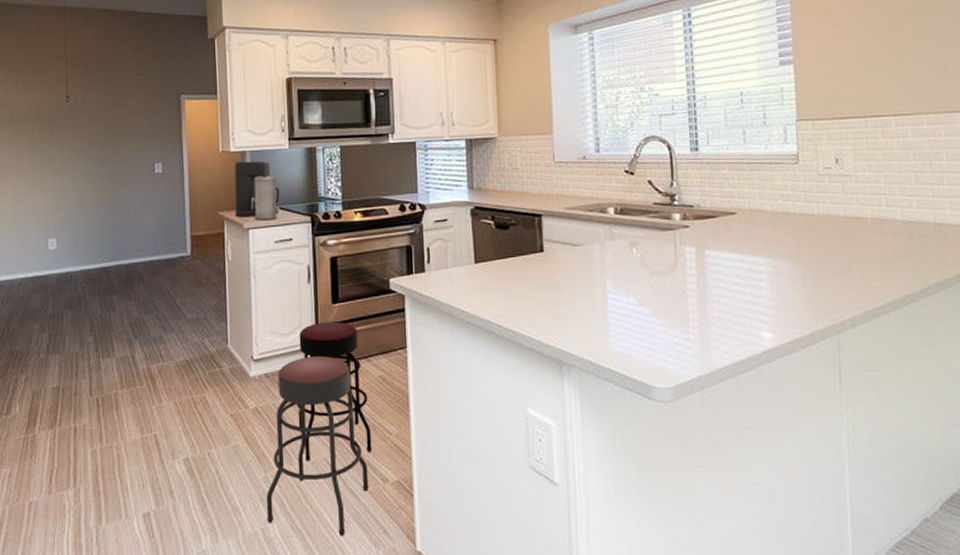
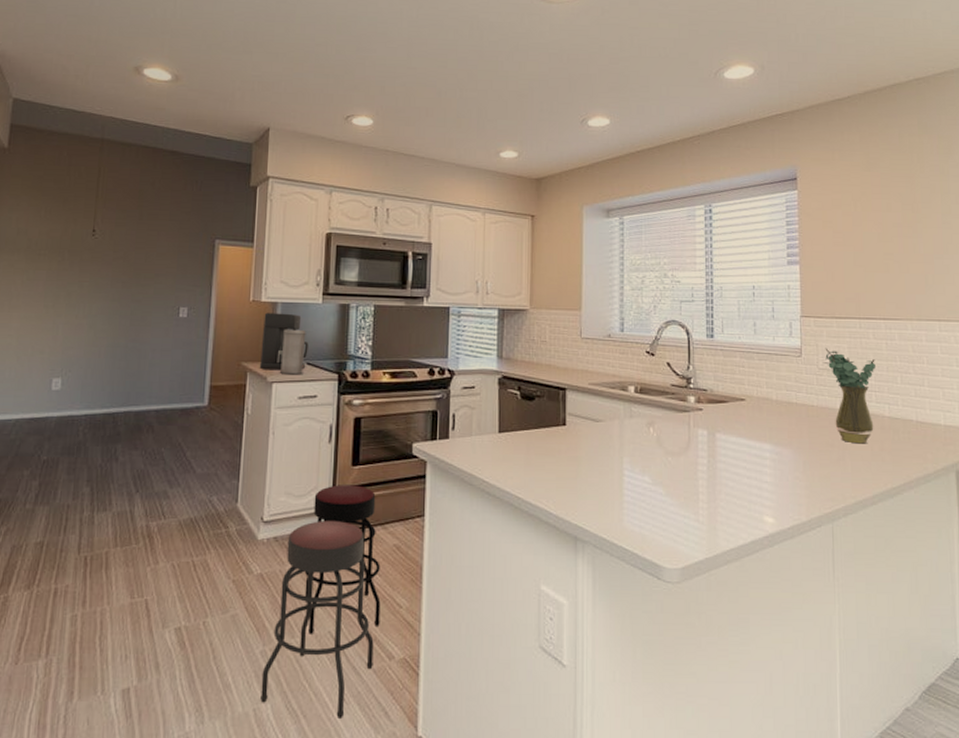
vase: none [825,152,885,252] -> present [825,348,876,444]

